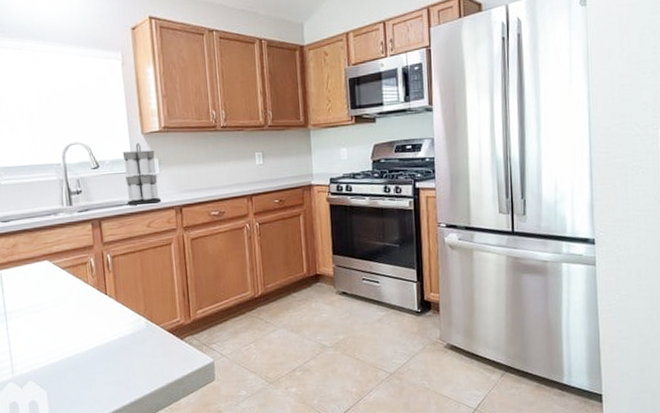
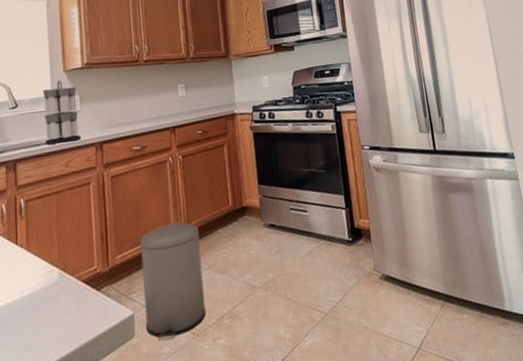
pedal bin: none [219,283,280,385] -> present [140,221,206,340]

